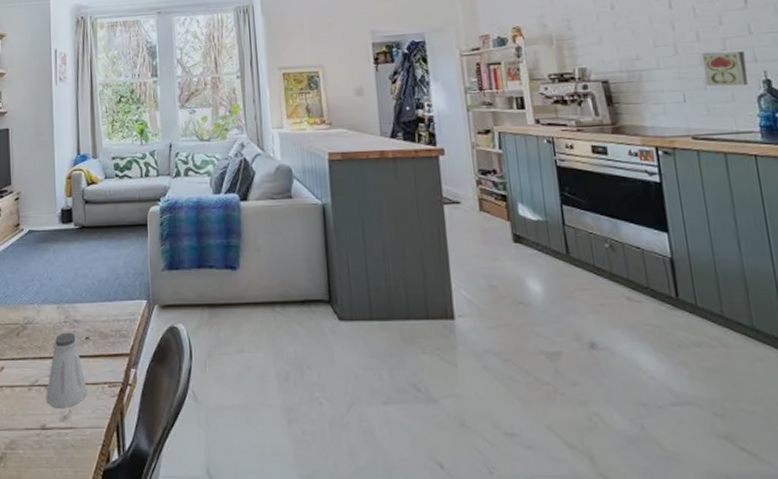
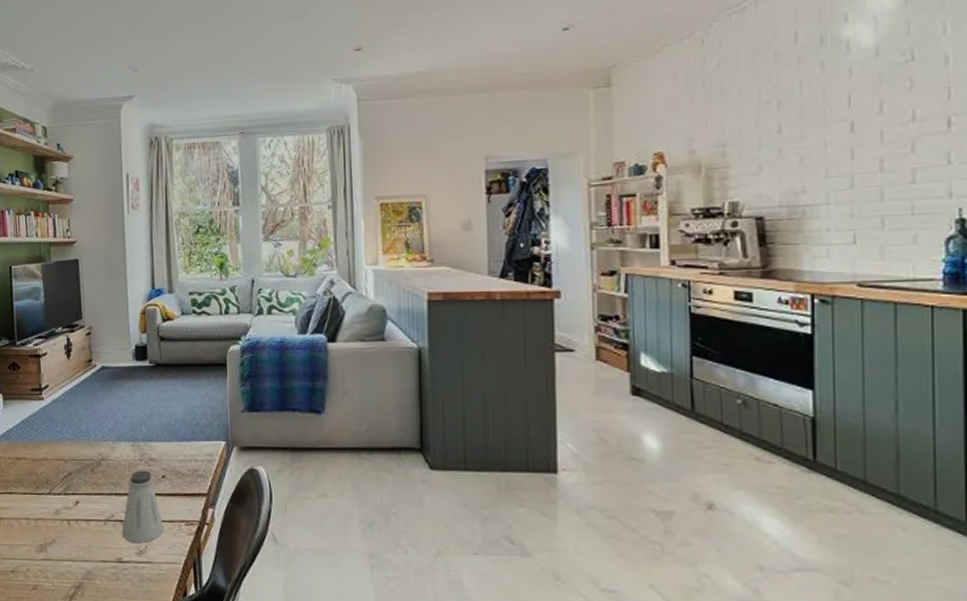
decorative tile: present [701,51,748,87] -> none [882,184,938,226]

